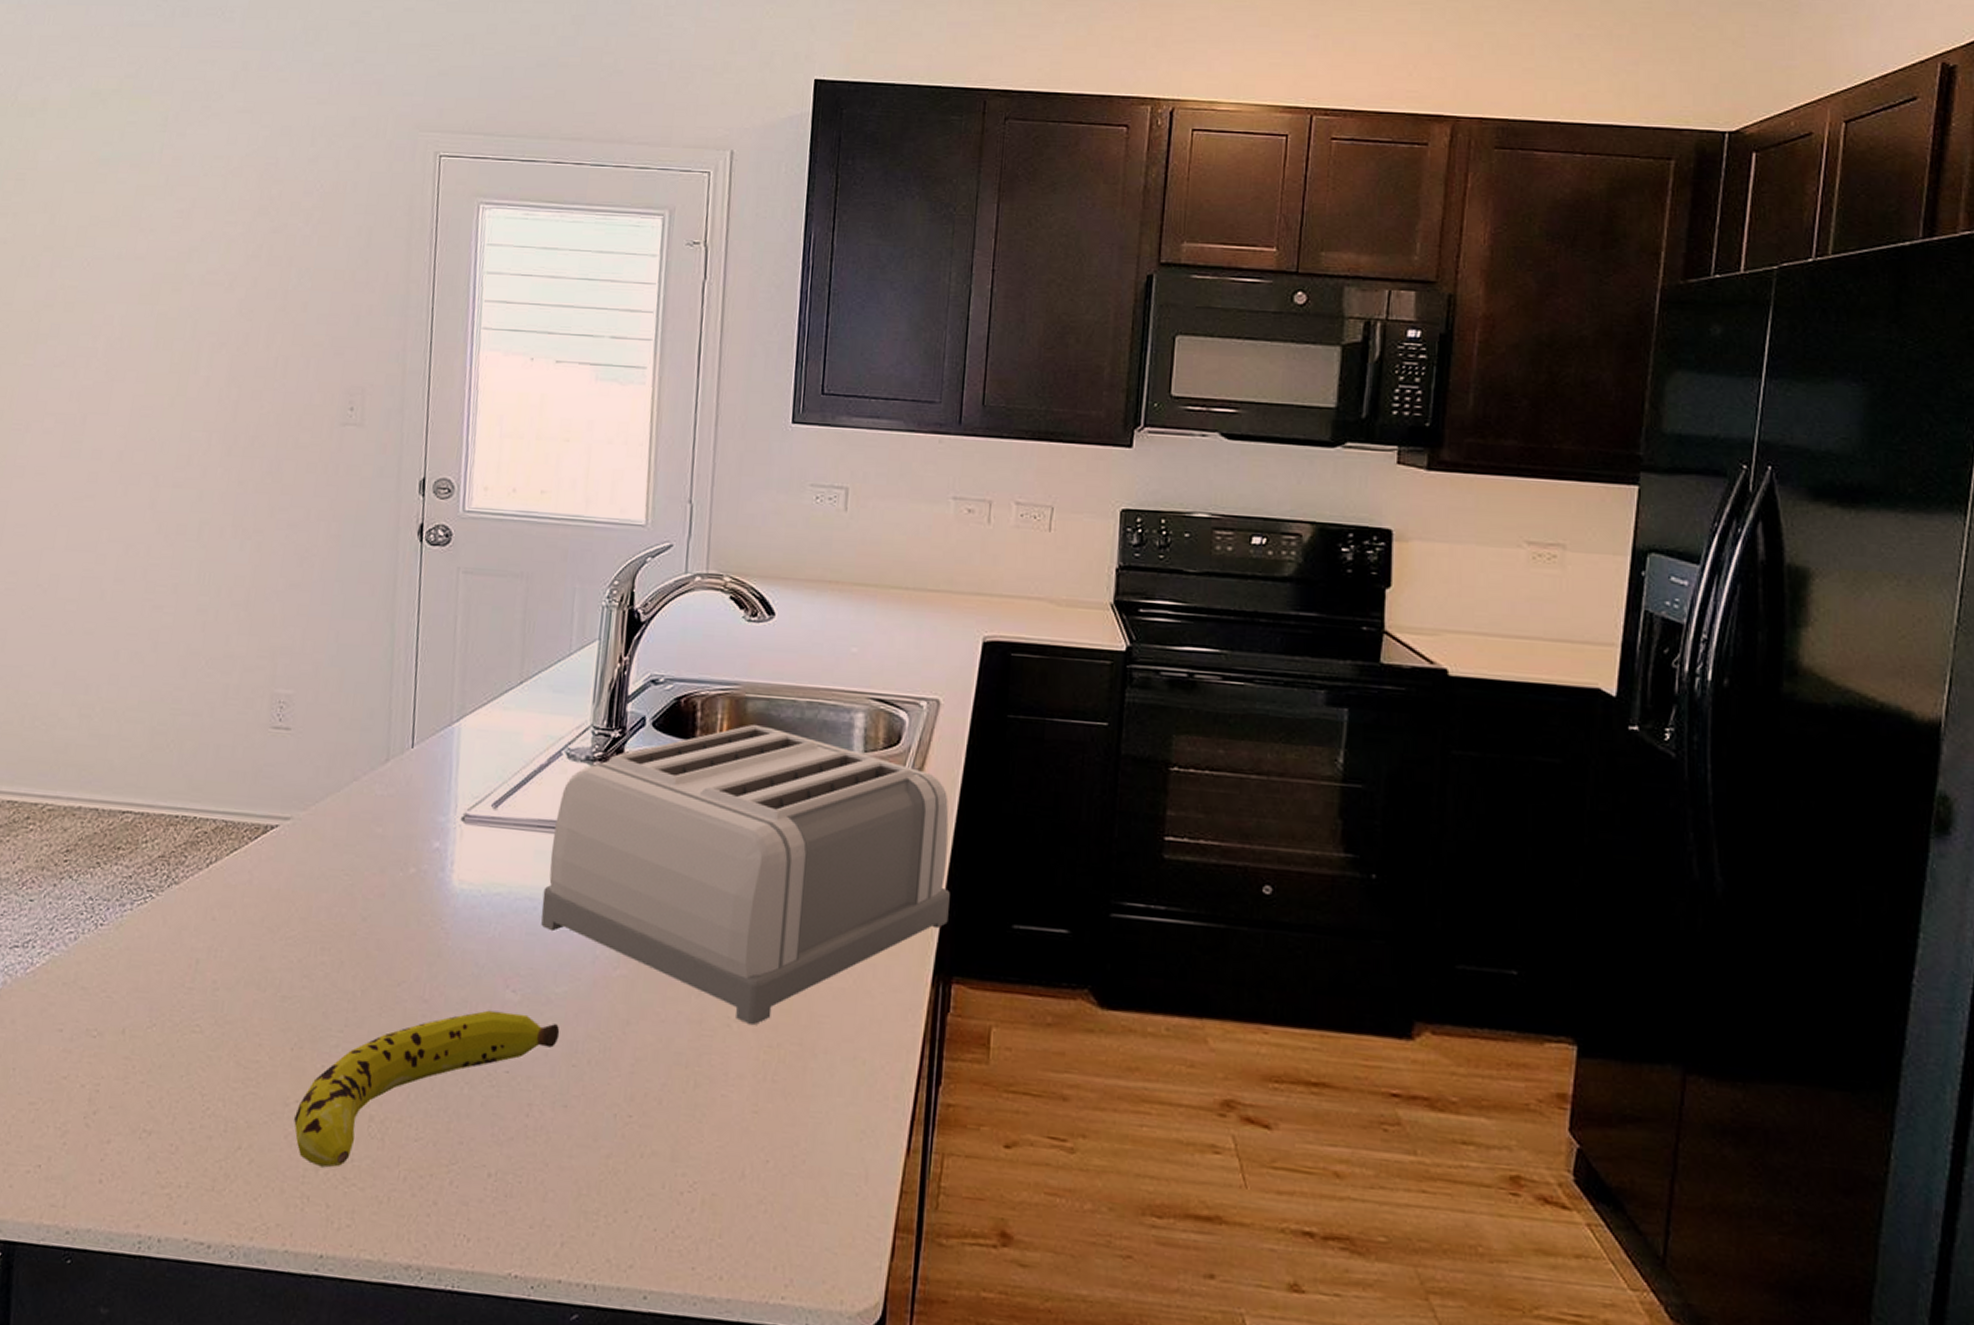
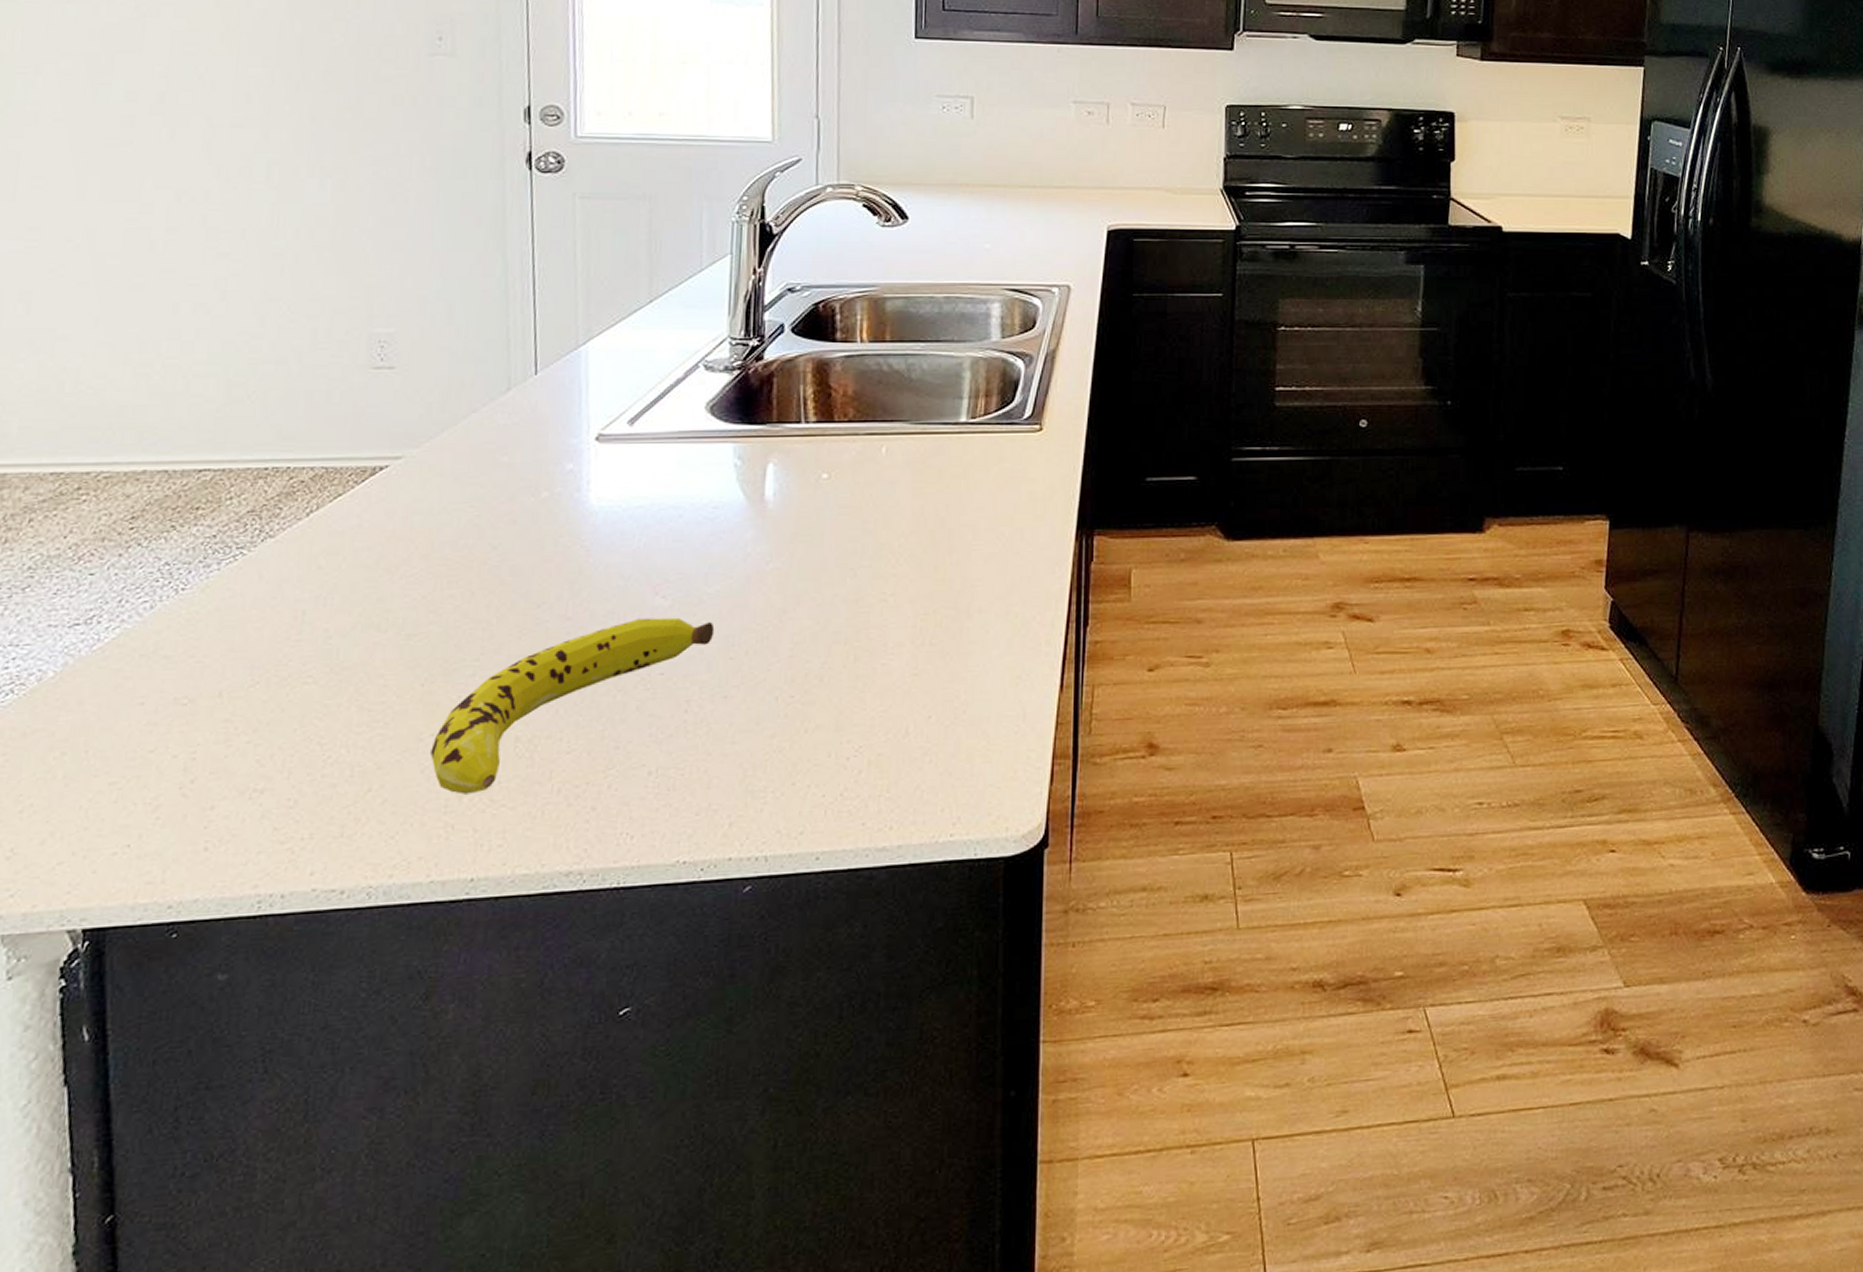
toaster: present [541,724,950,1026] -> none [687,321,1088,598]

